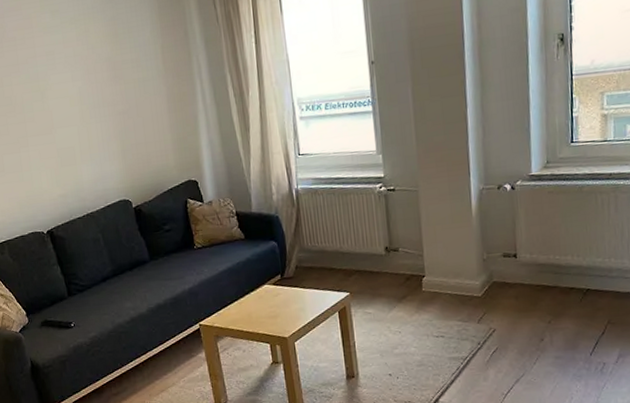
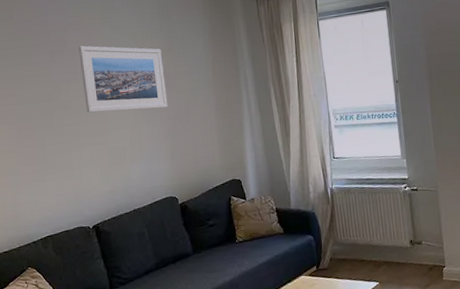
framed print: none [18,33,116,110] -> present [78,45,168,113]

